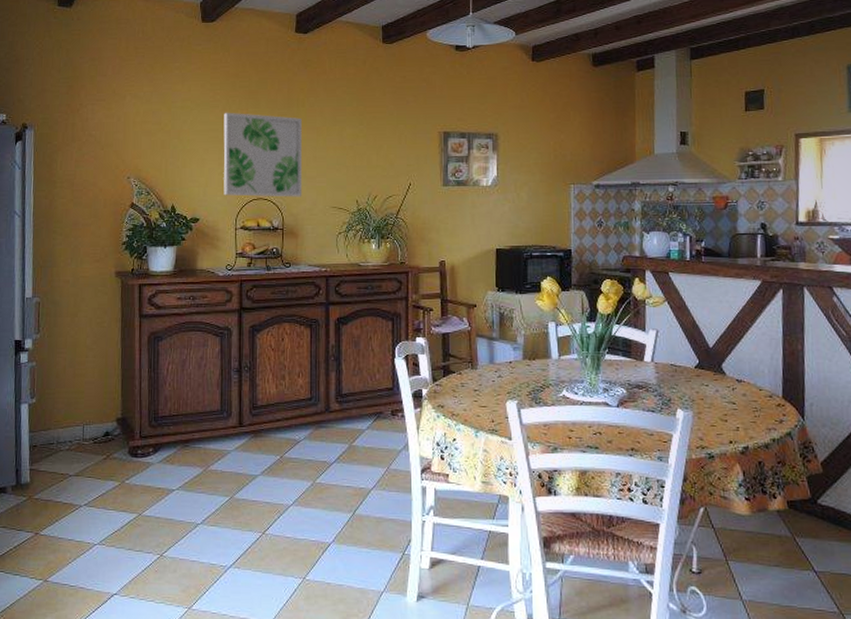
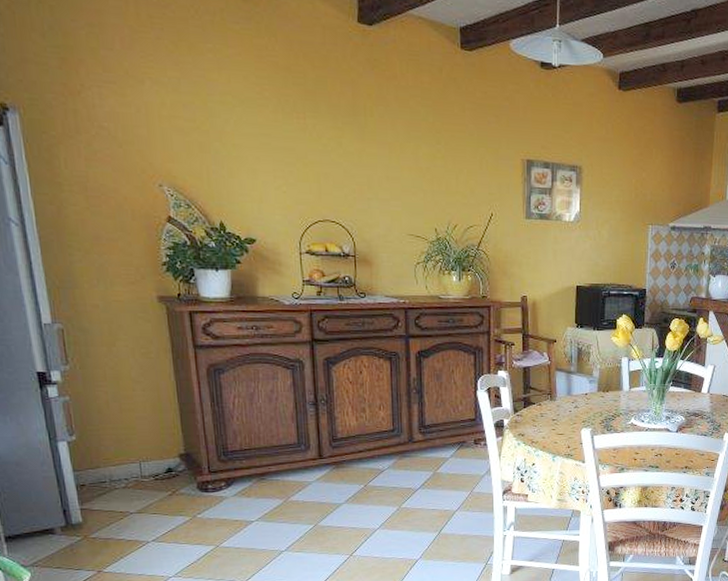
wall art: present [223,112,303,197] -> none [276,114,375,222]

